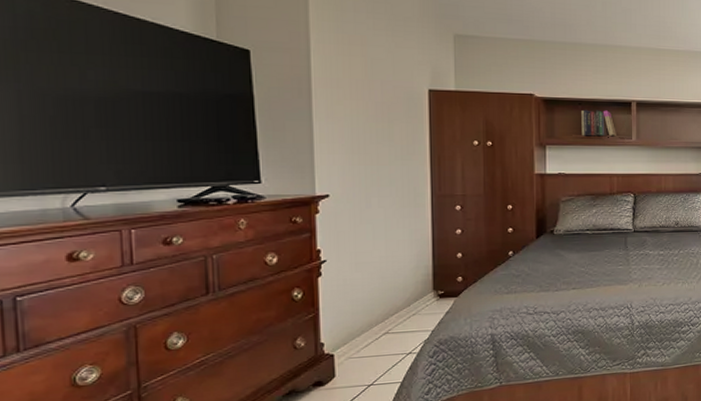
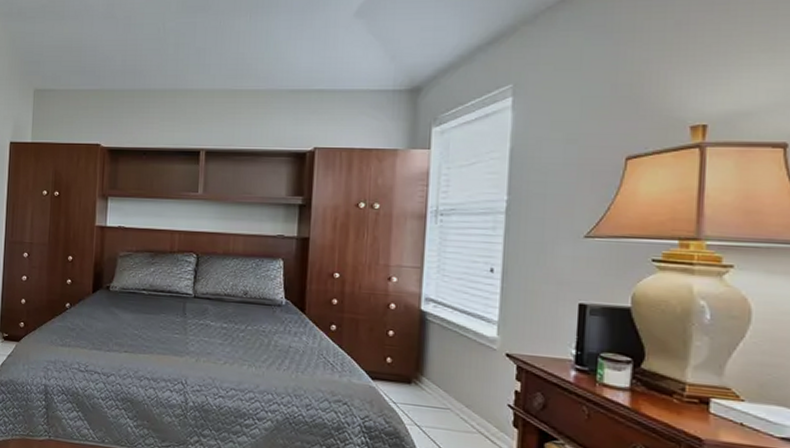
books: present [581,109,616,138] -> none [144,159,181,190]

